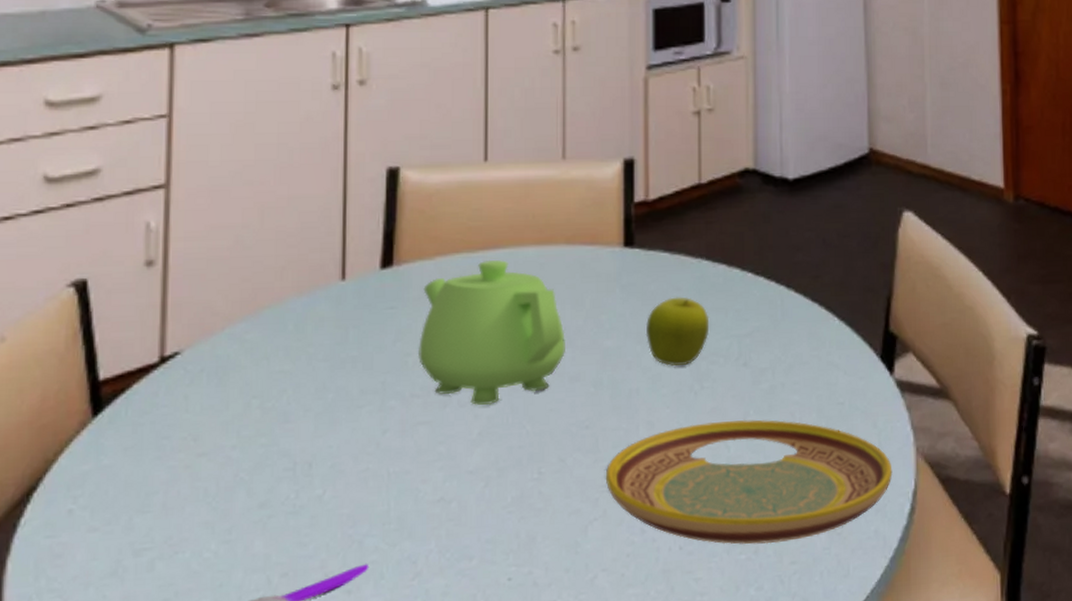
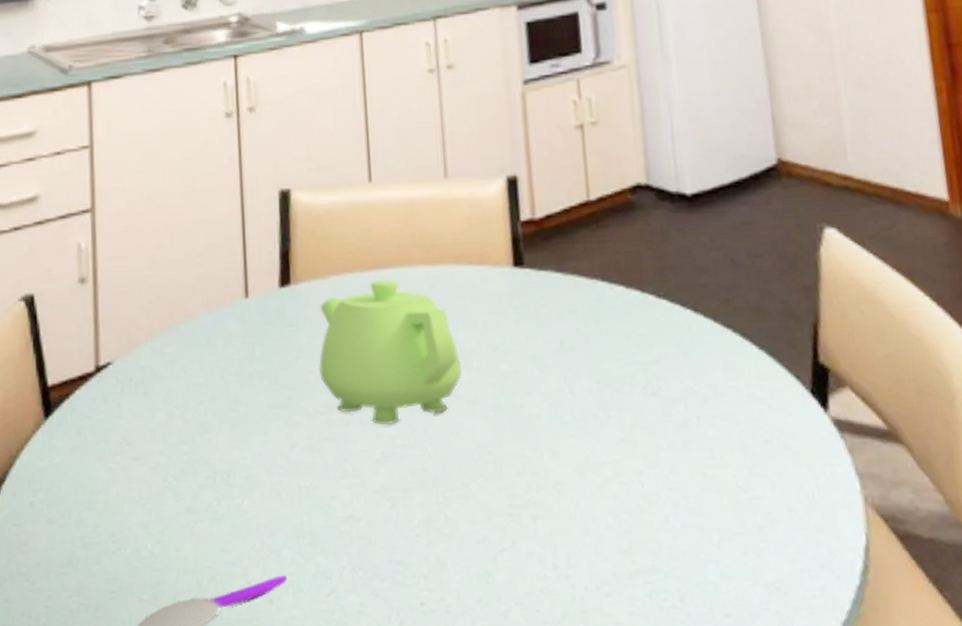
plate: present [605,419,893,544] -> none [511,454,837,592]
fruit: present [645,297,710,366] -> none [542,320,611,392]

